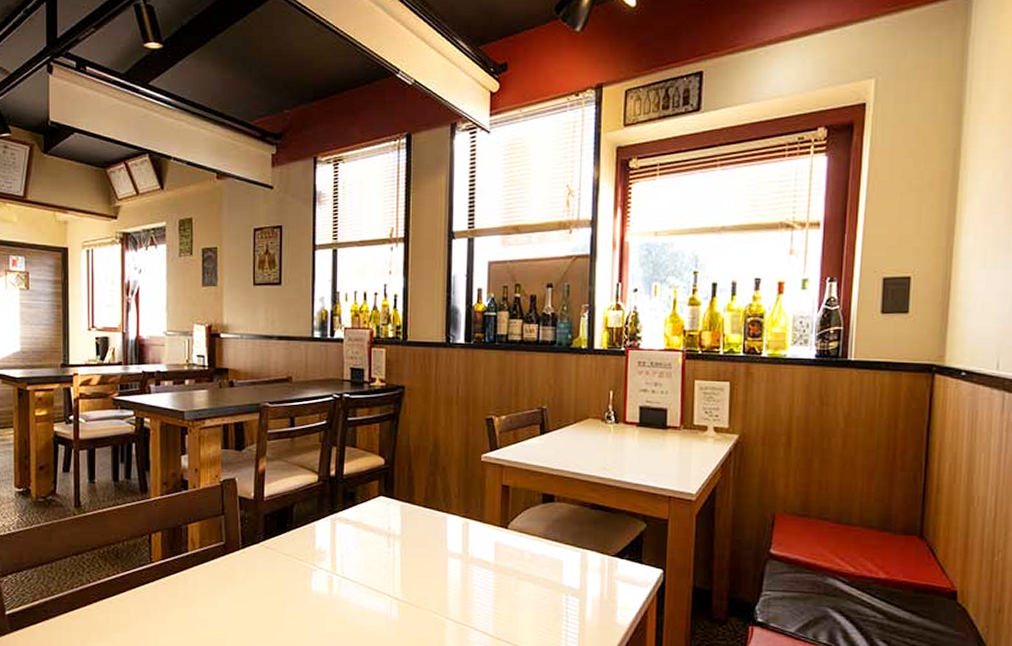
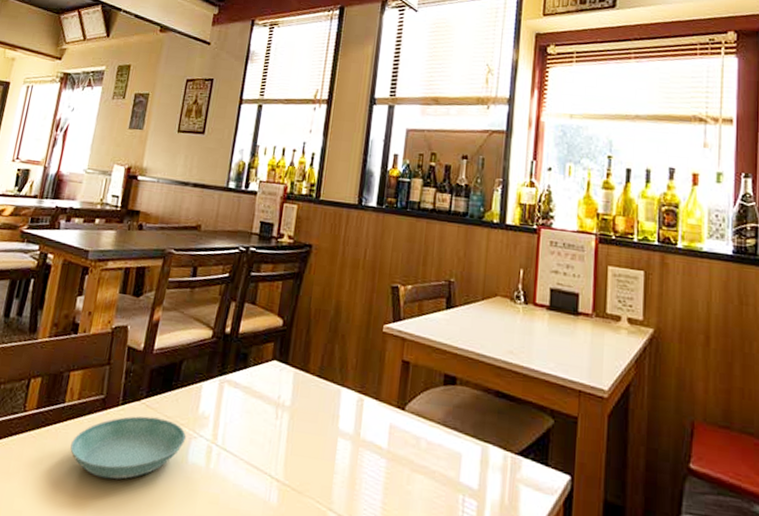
saucer: none [201,556,307,612] -> present [70,416,187,480]

